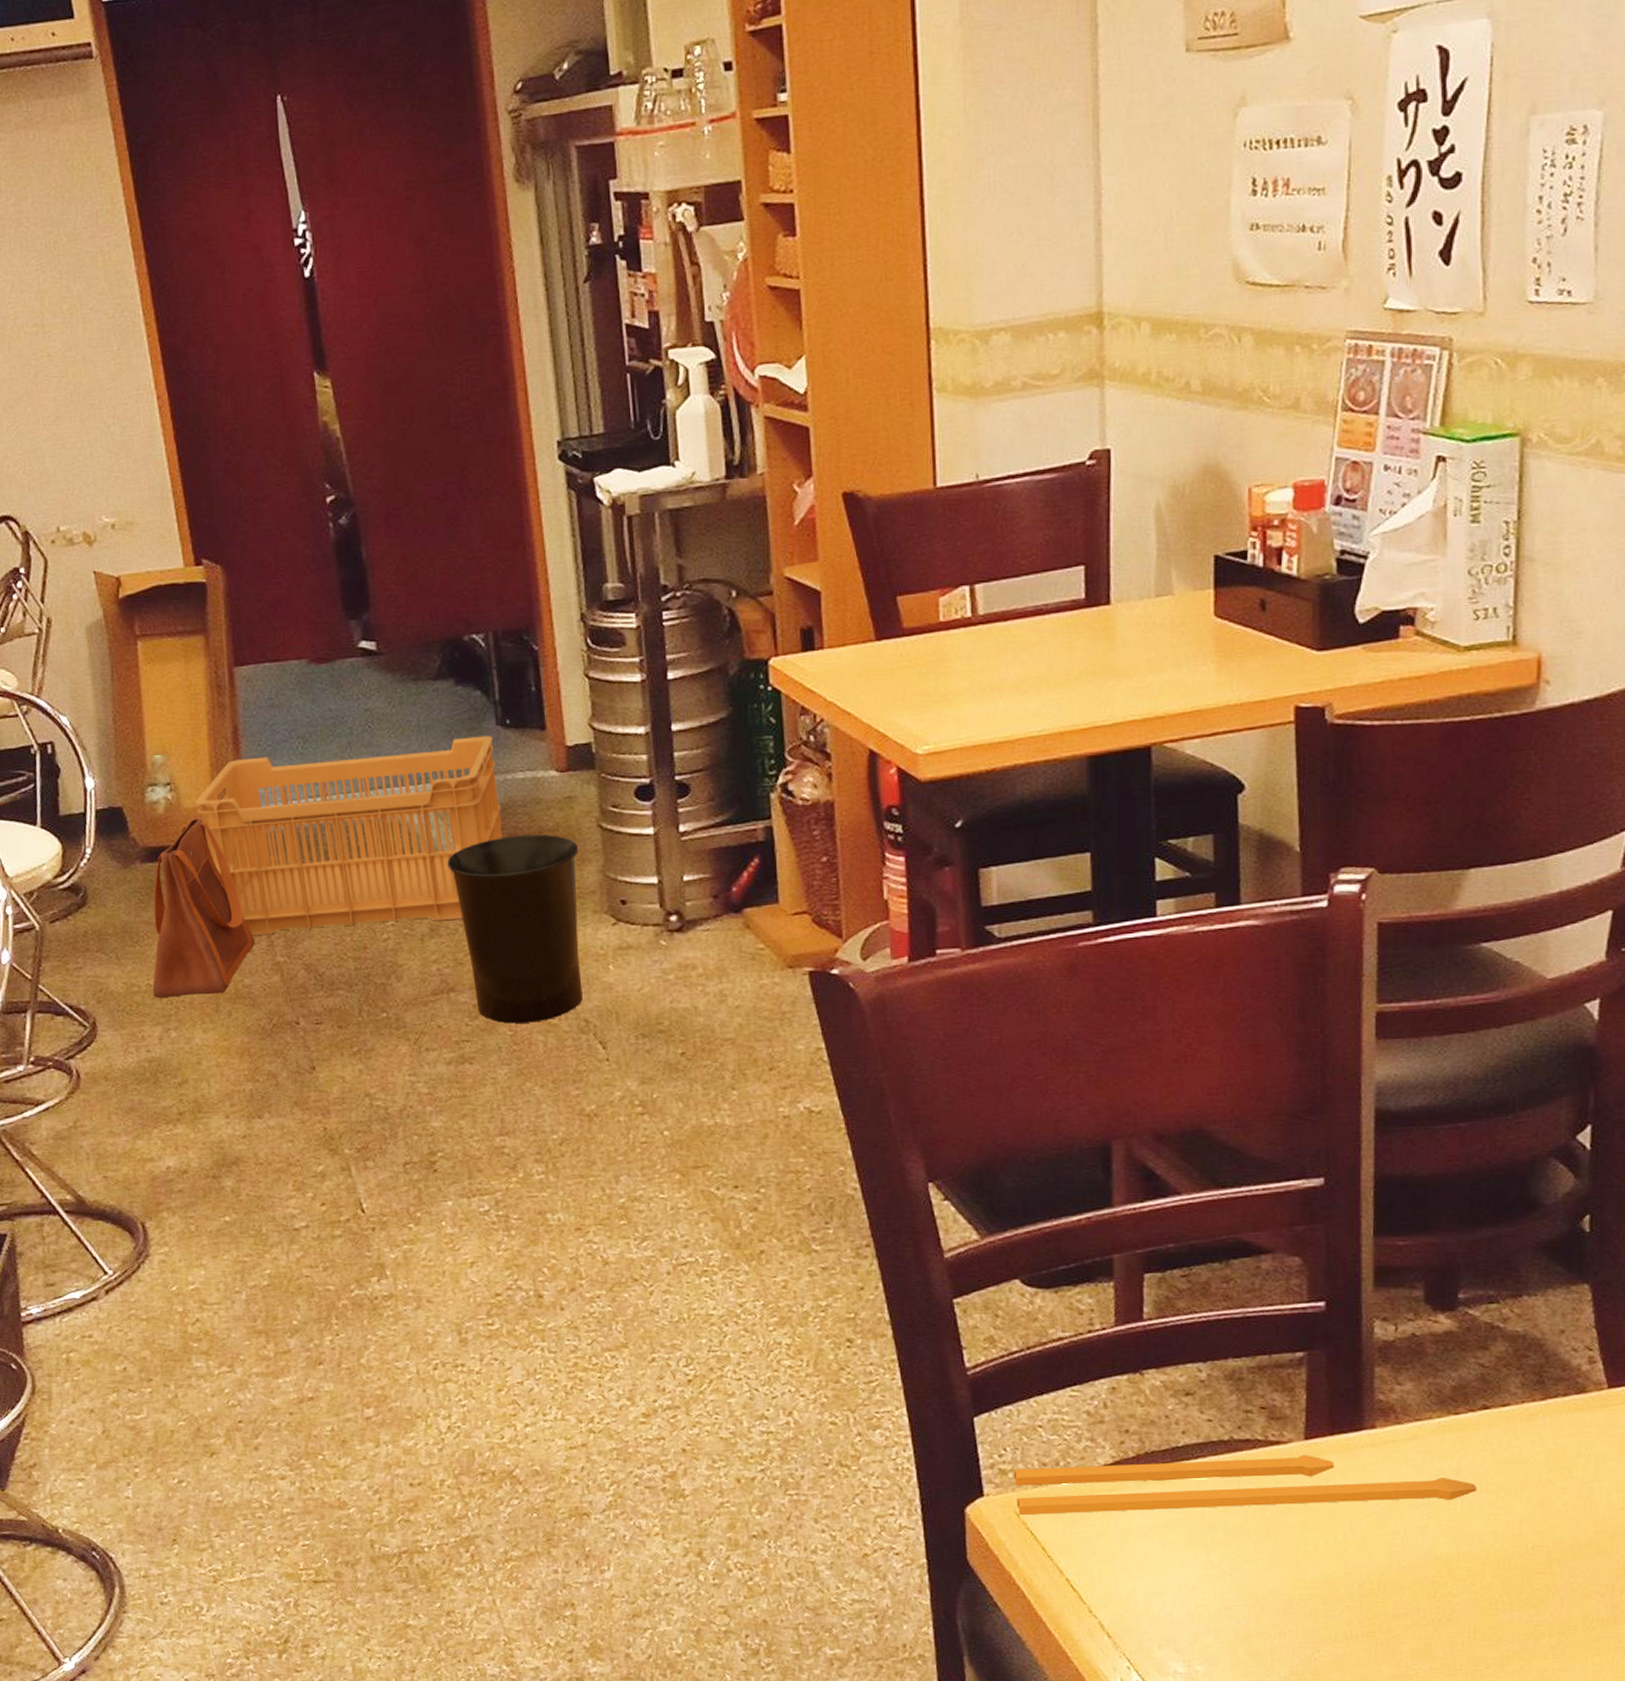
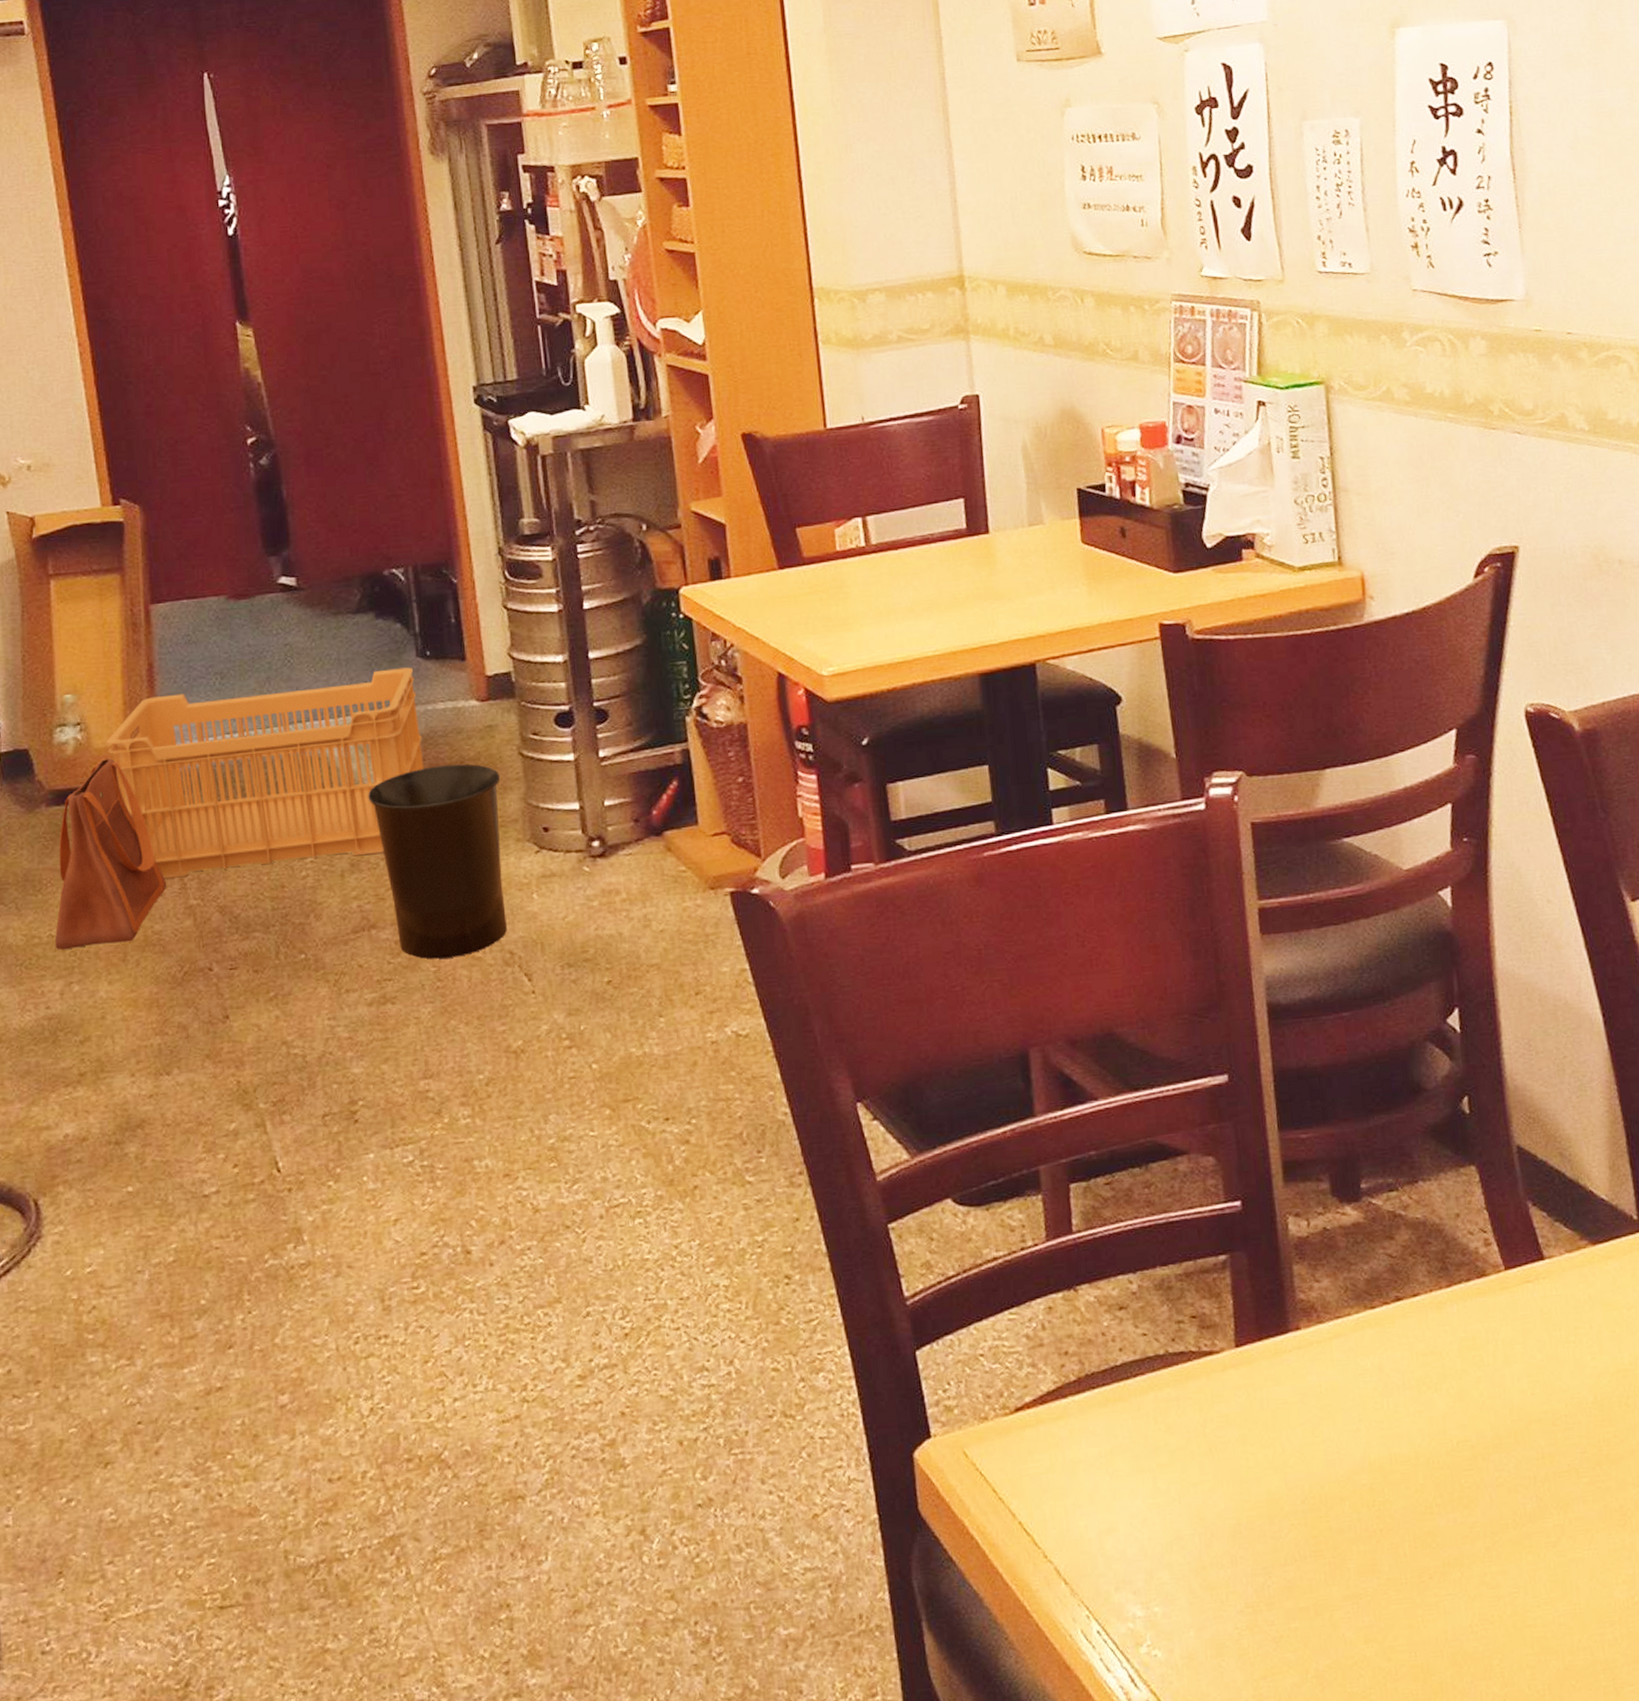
chopsticks: present [1013,1454,1478,1516] -> none [958,1363,1401,1456]

